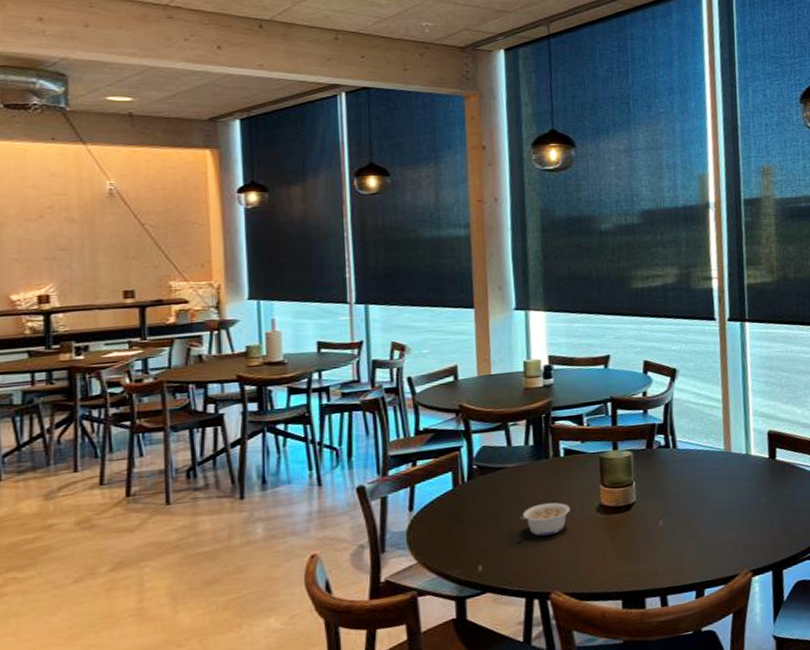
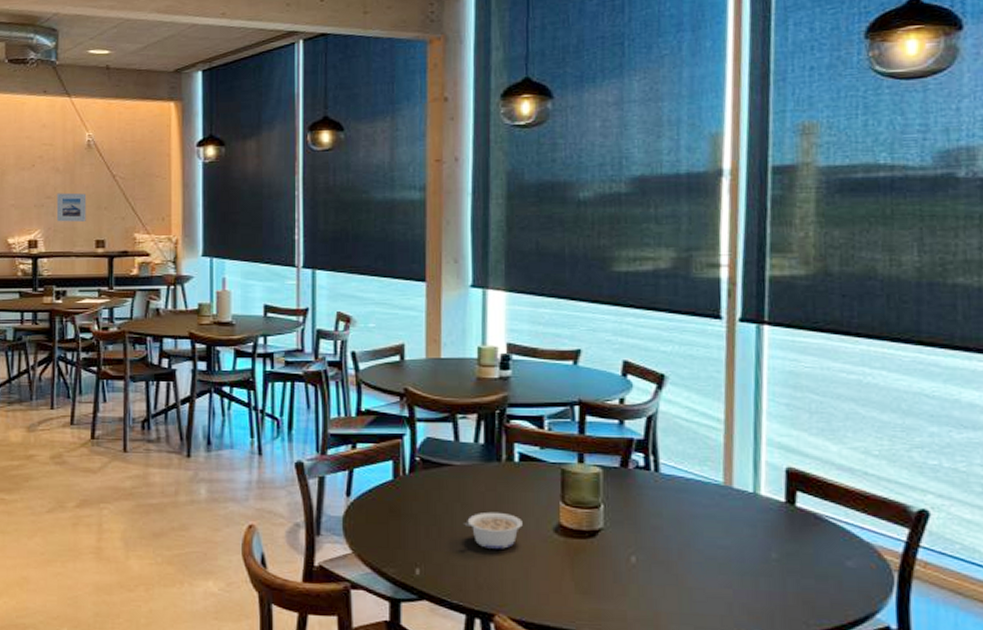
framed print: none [72,243,111,275] -> present [56,192,87,222]

